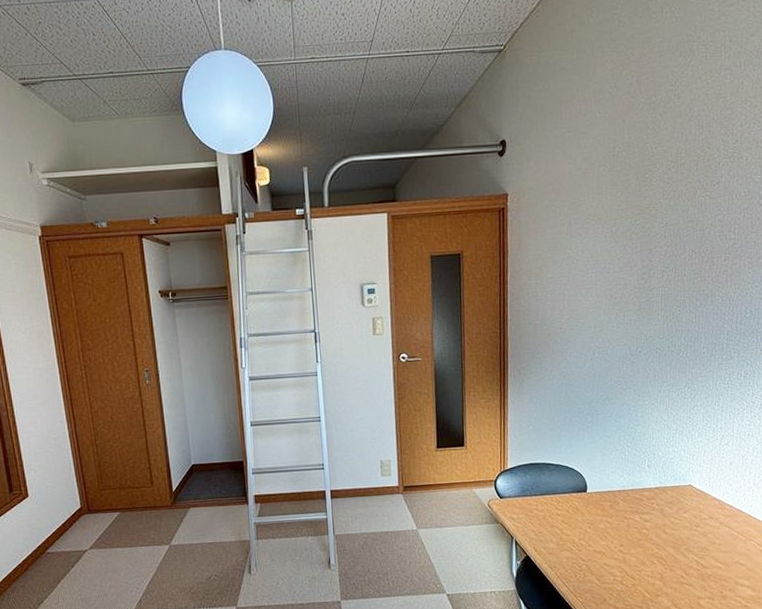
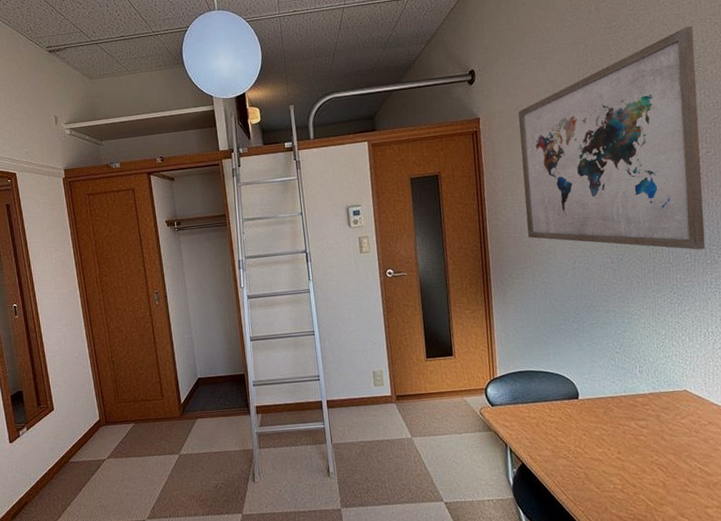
wall art: none [548,107,733,345] -> present [518,25,706,250]

